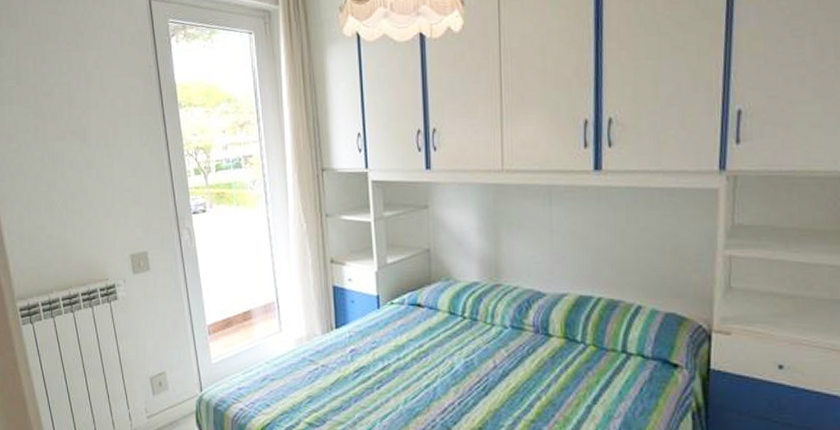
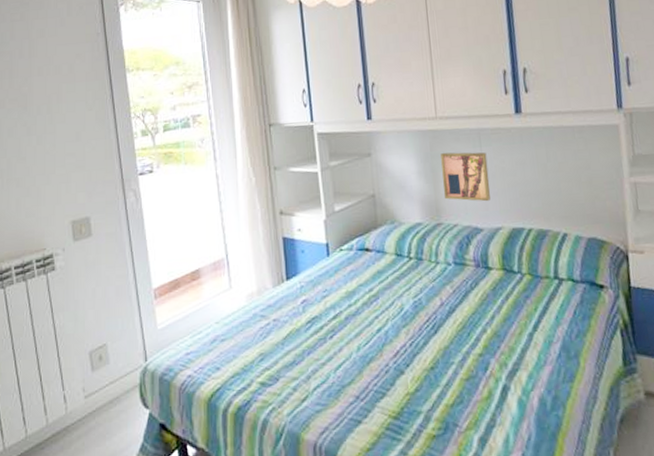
wall art: none [505,209,558,265] -> present [441,152,491,202]

